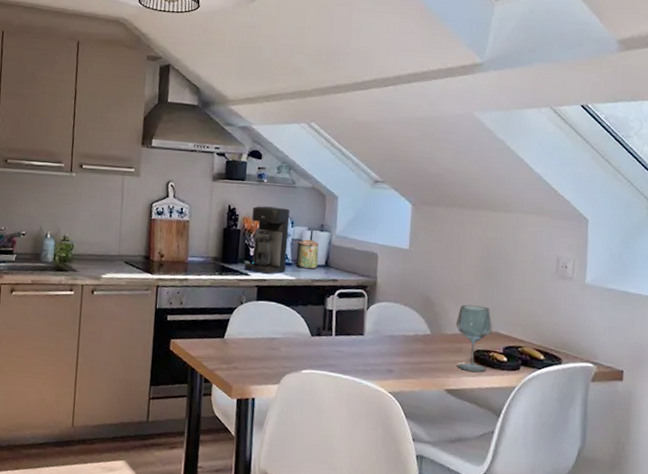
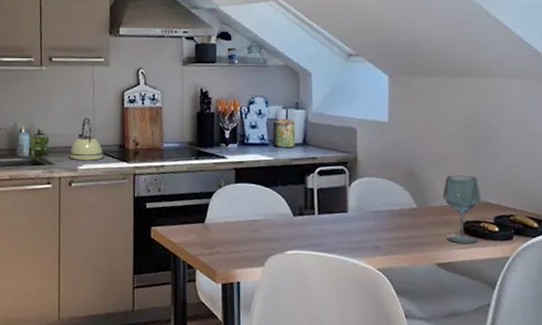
kettle: none [93,226,129,270] -> present [69,118,105,161]
coffee maker: present [244,206,290,275] -> none [221,87,264,157]

